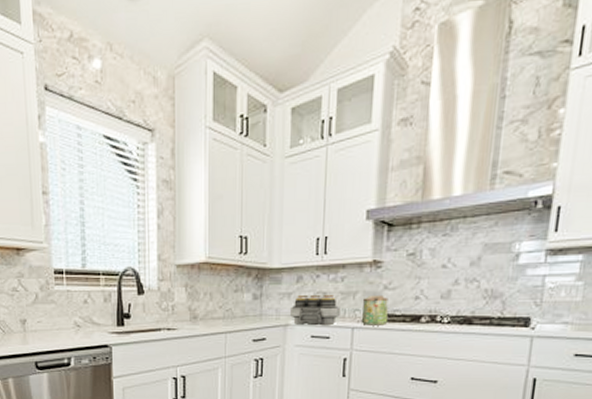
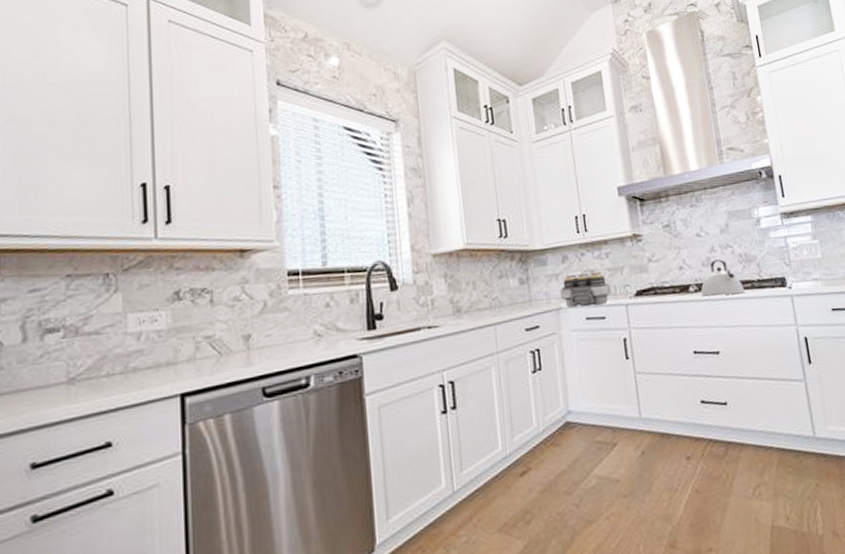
canister: present [362,296,389,326] -> none [631,269,659,301]
kettle: none [432,293,481,329] -> present [700,259,745,297]

